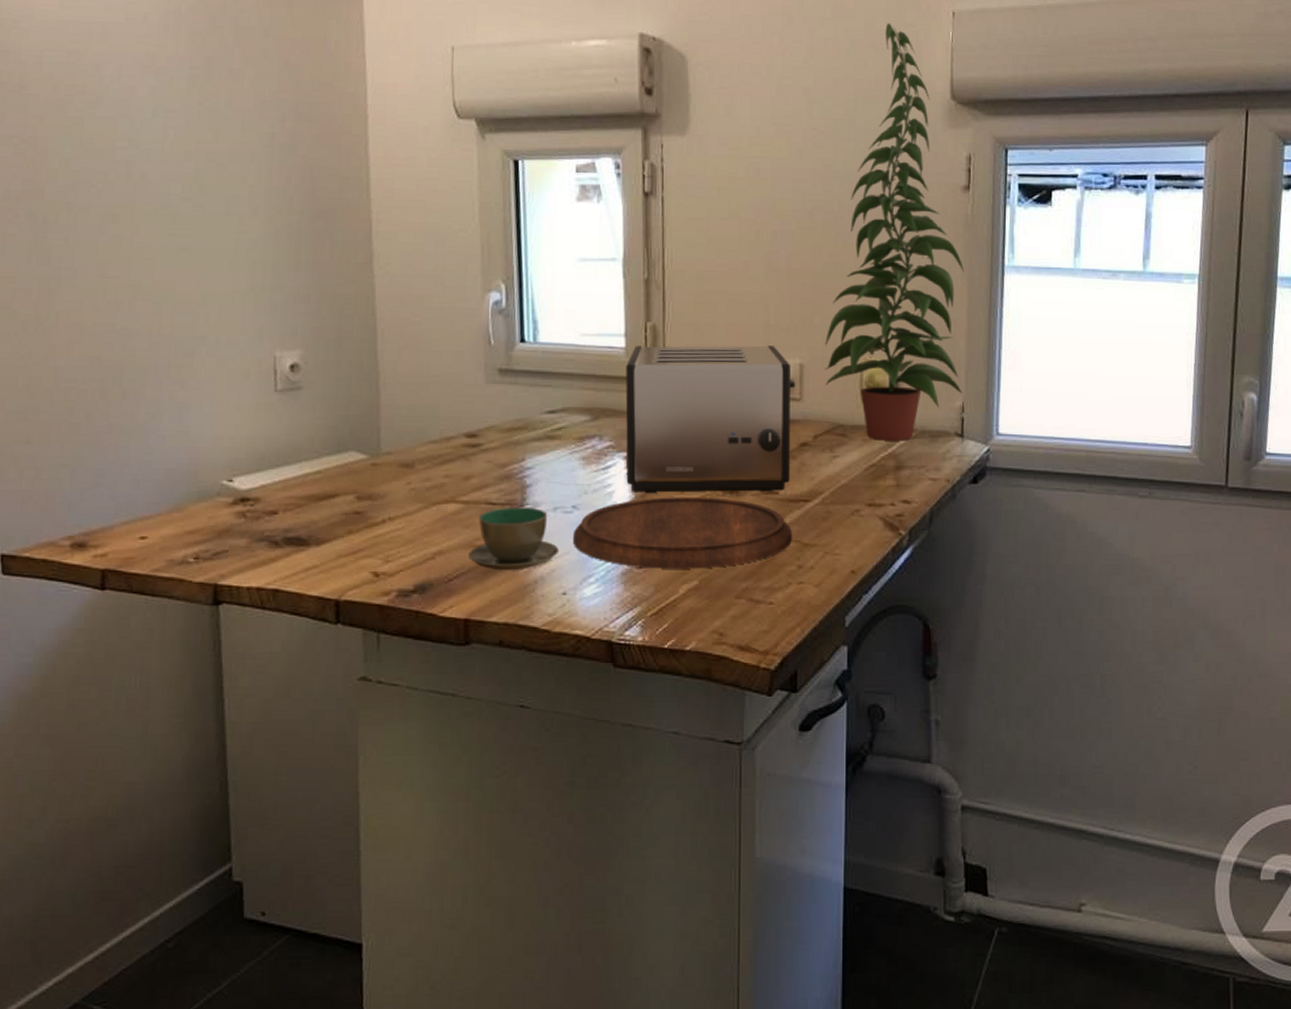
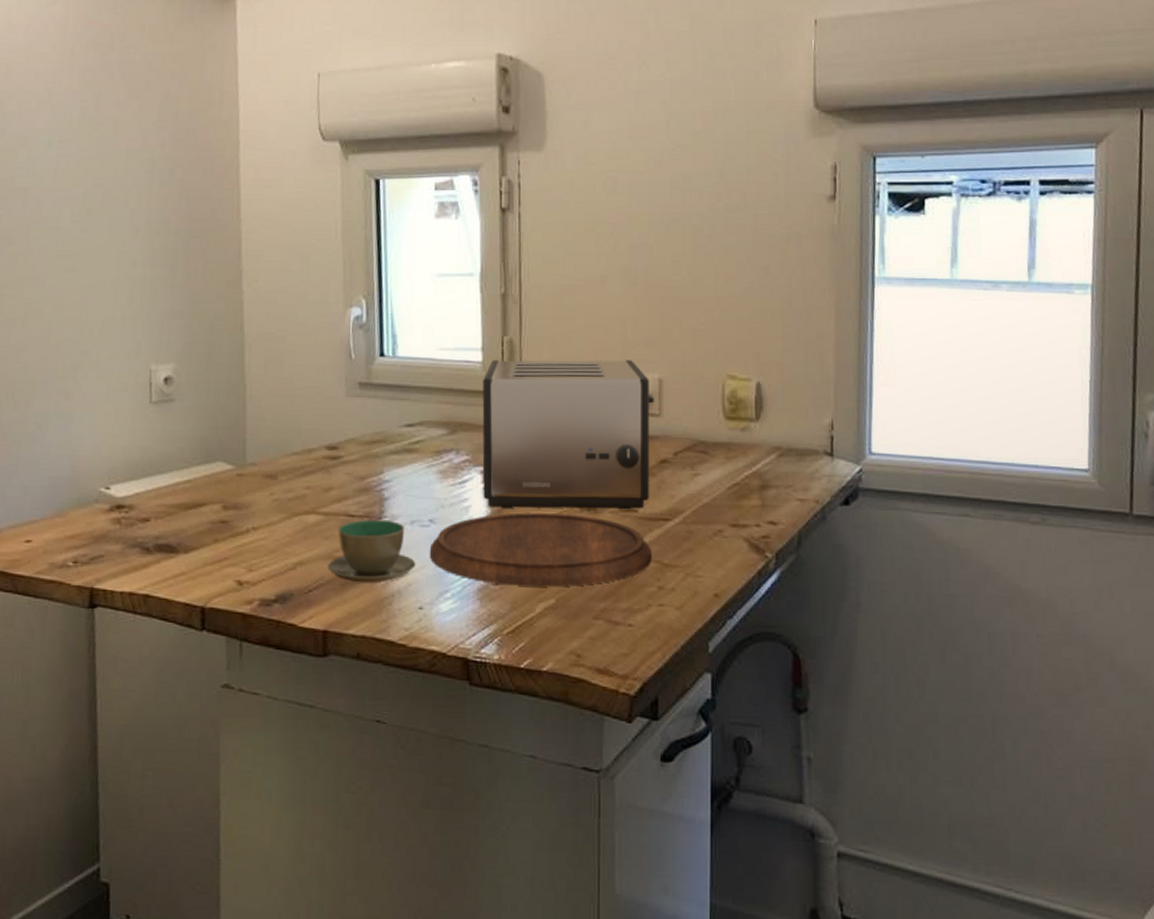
plant: present [825,22,964,441] -> none [685,33,831,459]

